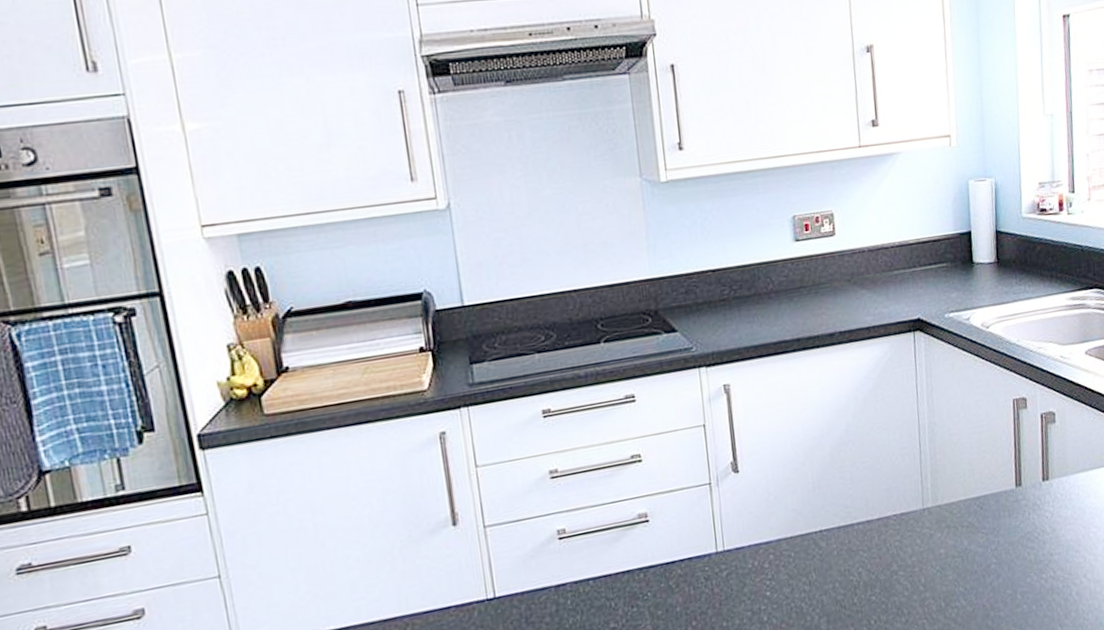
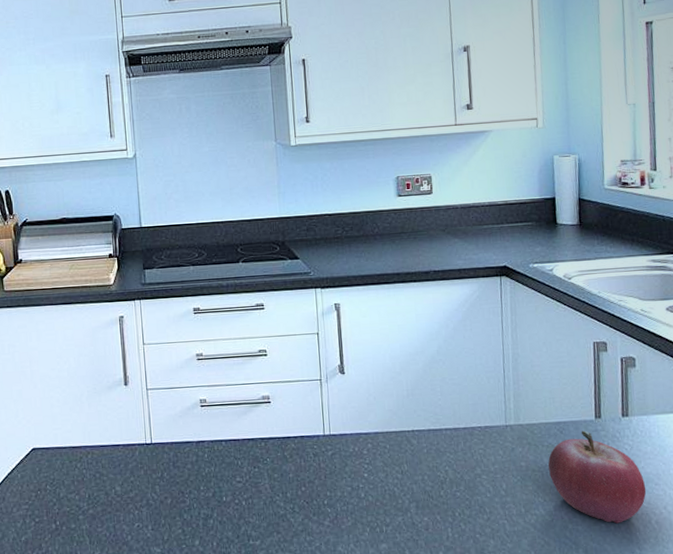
fruit: none [968,502,1067,603] -> present [548,430,647,524]

